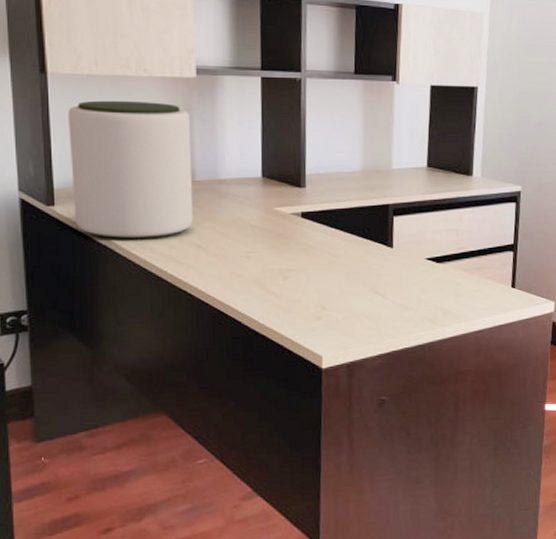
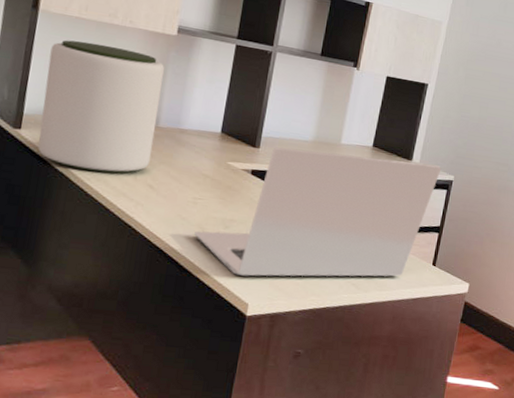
laptop: none [252,177,505,328] -> present [193,147,441,277]

